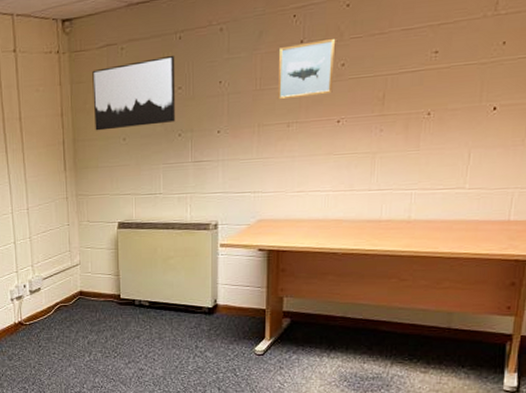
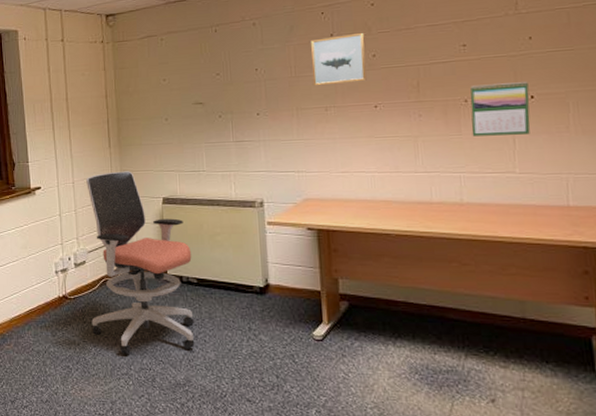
office chair: none [41,195,145,375] -> present [86,171,195,355]
wall art: present [92,56,176,131] -> none [134,46,215,112]
calendar: none [429,92,493,152] -> present [470,82,531,137]

